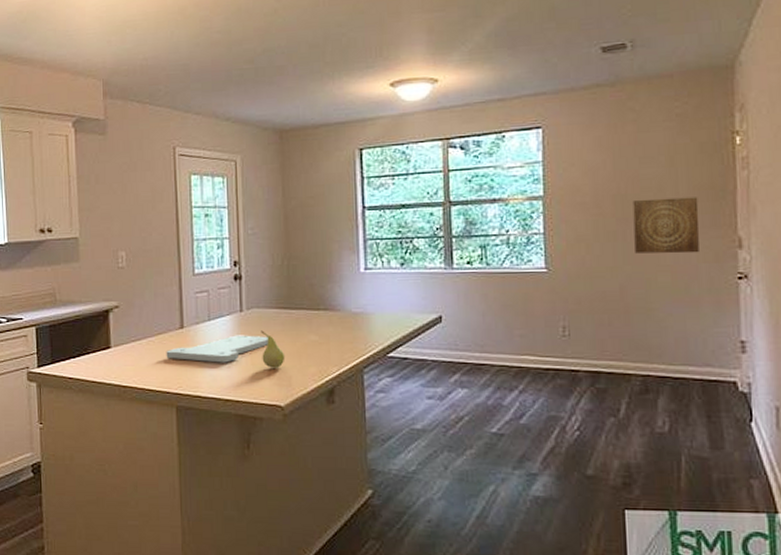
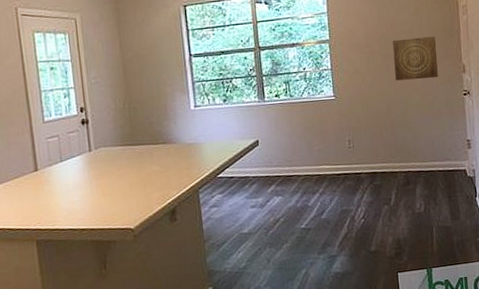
cutting board: present [166,335,268,363] -> none [22,170,117,199]
fruit: present [261,330,285,368] -> none [109,166,132,197]

